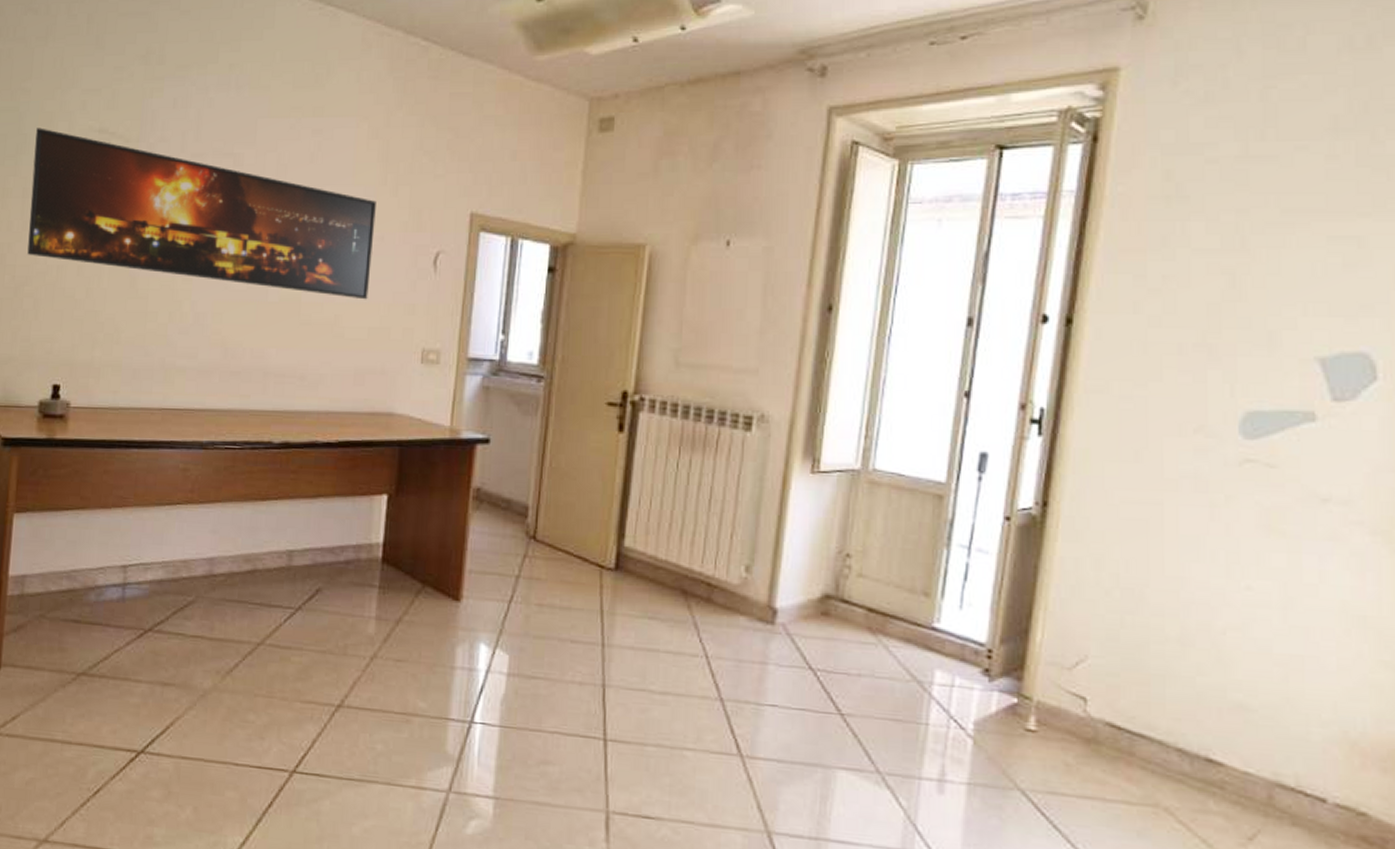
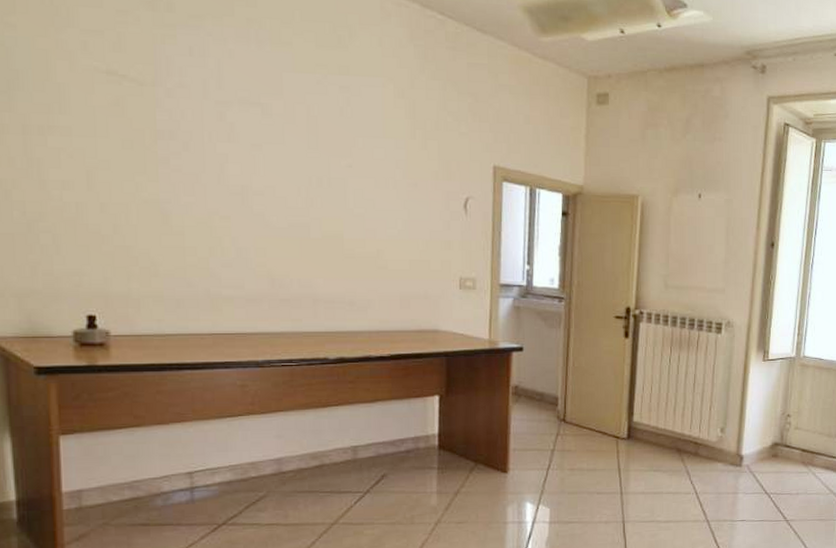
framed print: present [27,128,376,300] -> none [30,64,408,237]

